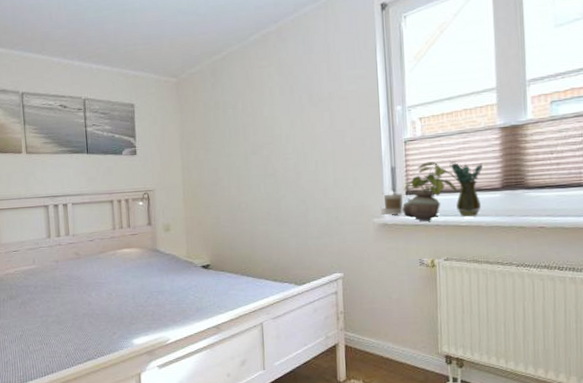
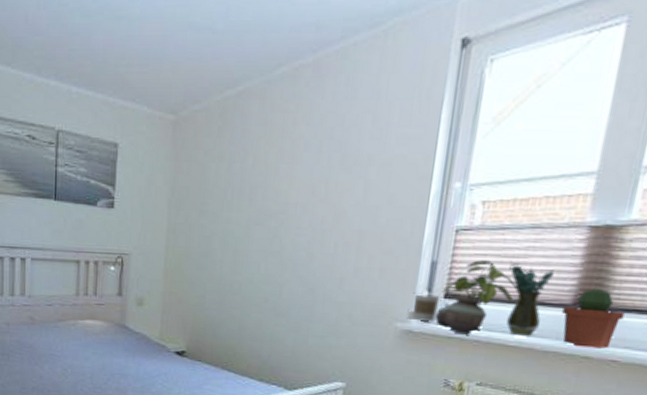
succulent plant: none [495,174,541,220] -> present [562,289,625,349]

